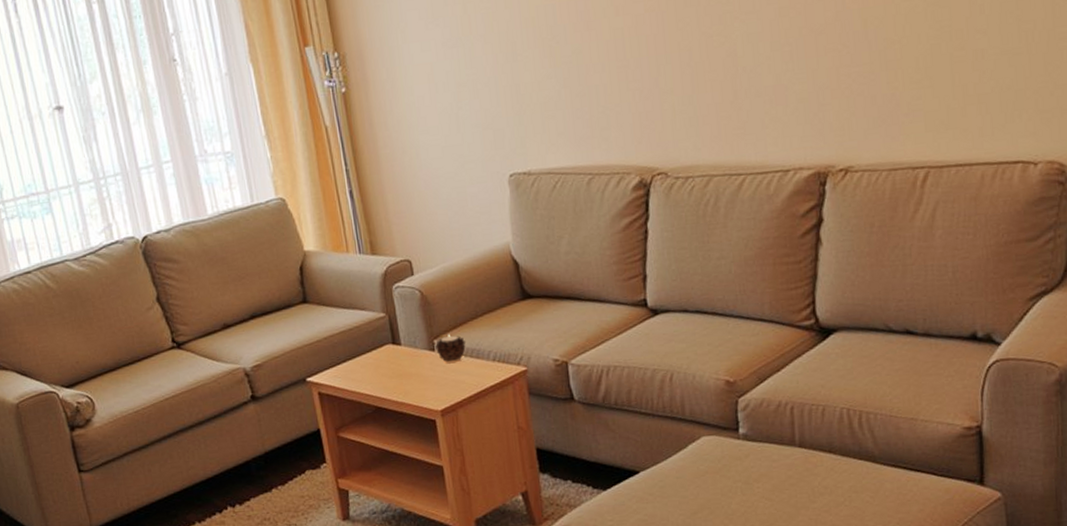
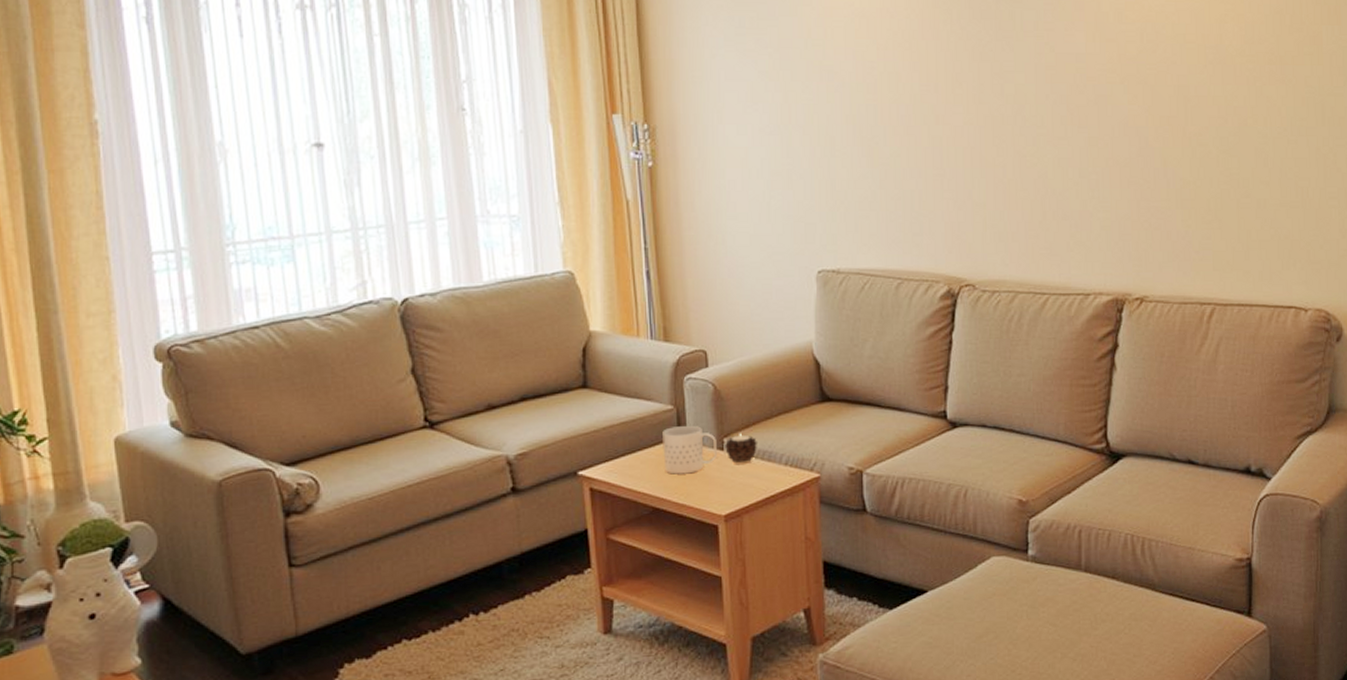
mug: none [378,330,430,376] -> present [663,425,718,474]

